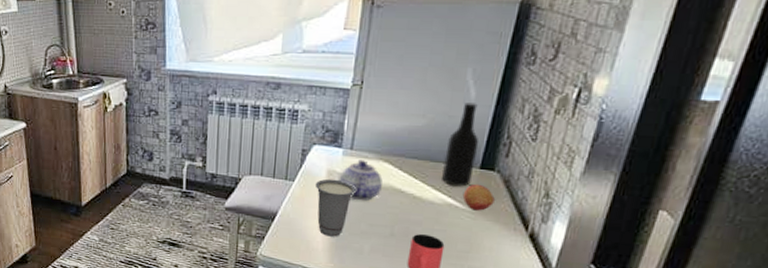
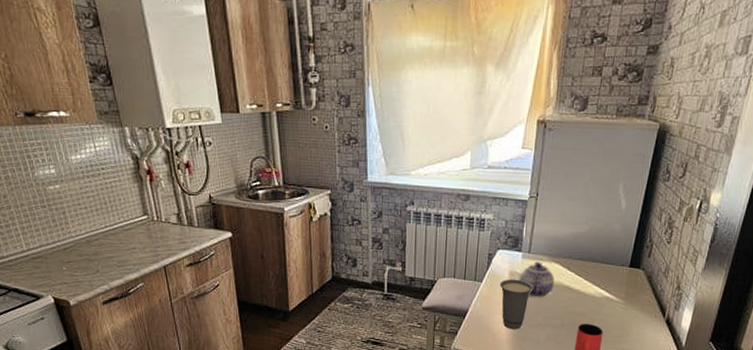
bottle: present [442,102,480,187] -> none [601,212,629,283]
fruit: present [462,184,495,211] -> none [616,280,641,302]

